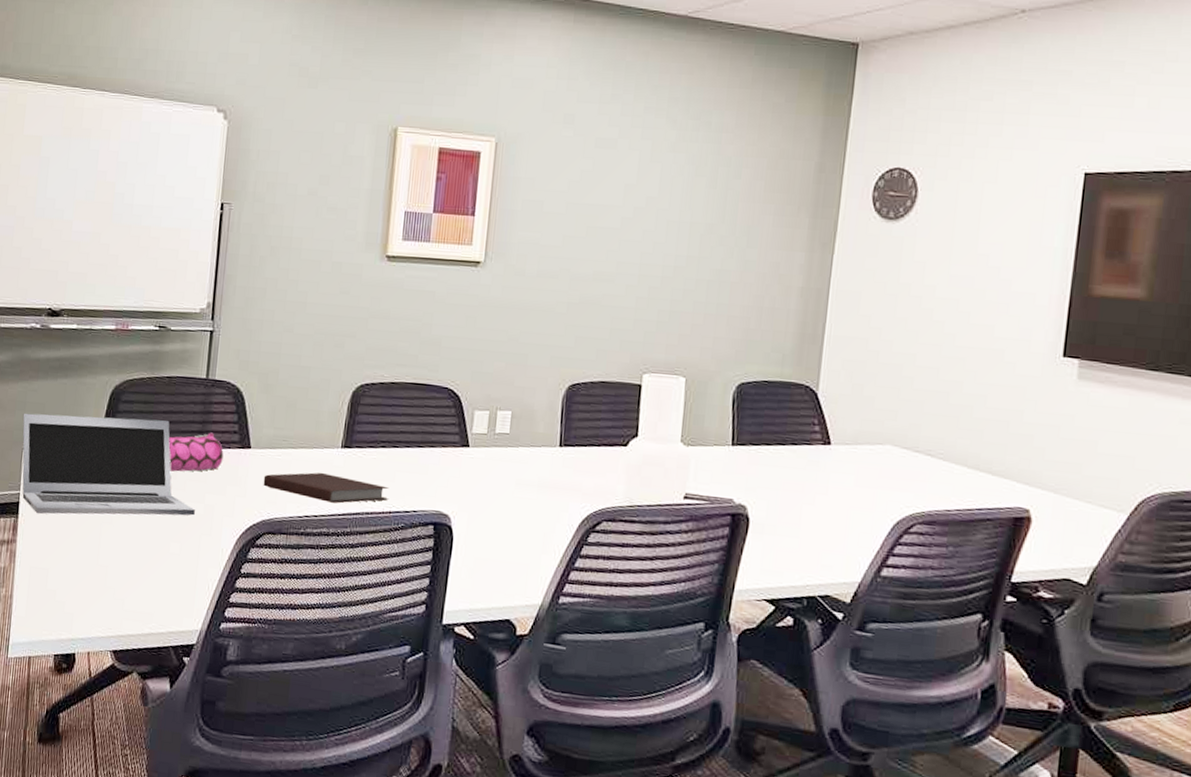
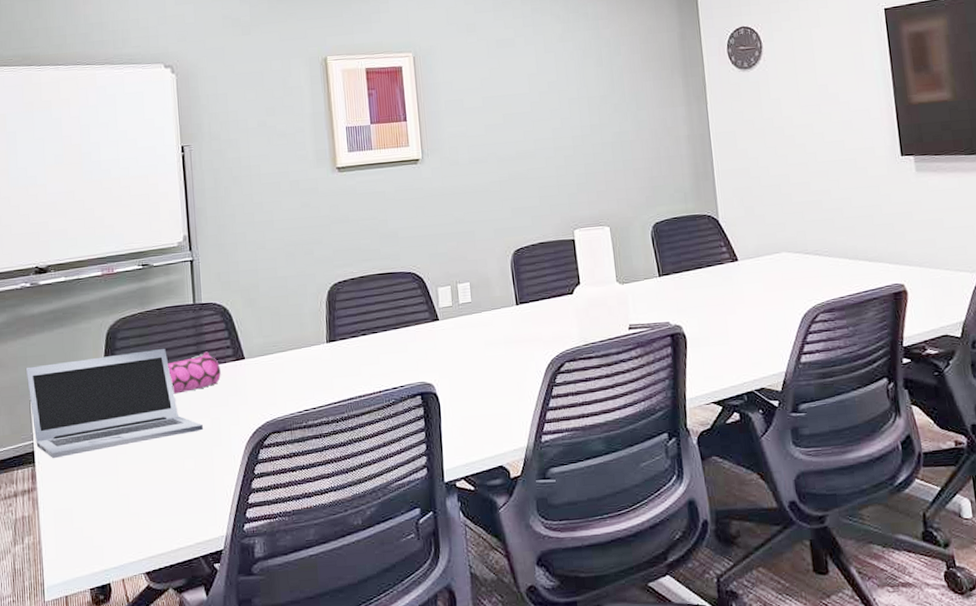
notebook: present [263,472,389,504] -> none [261,368,376,394]

